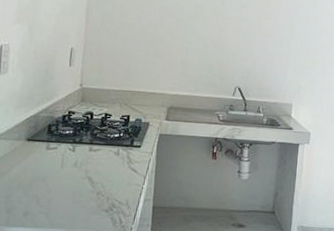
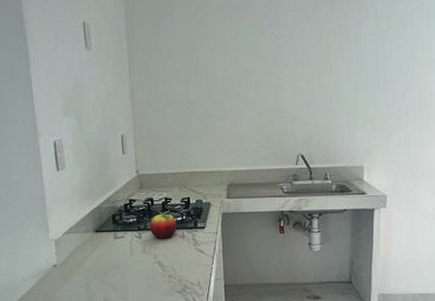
fruit: none [85,127,114,155] -> present [150,212,177,239]

